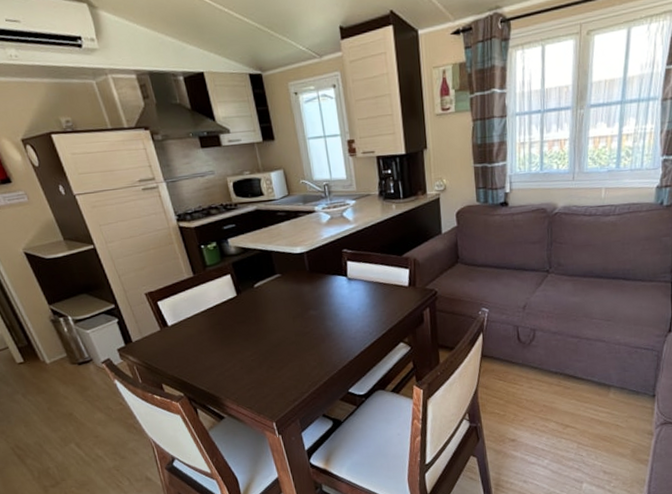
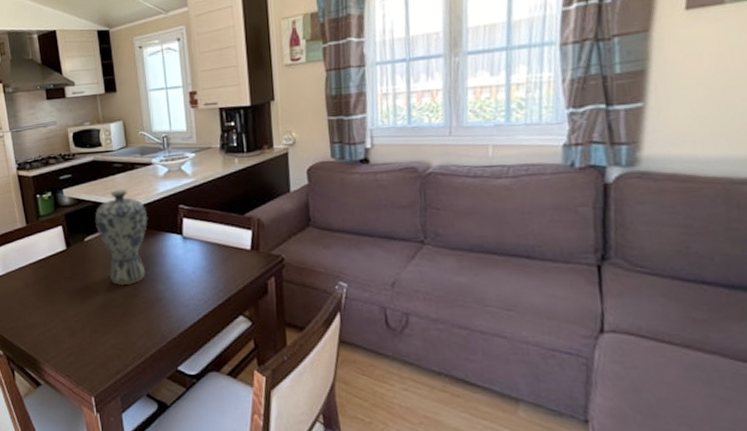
vase: none [263,237,316,326] -> present [95,190,148,286]

